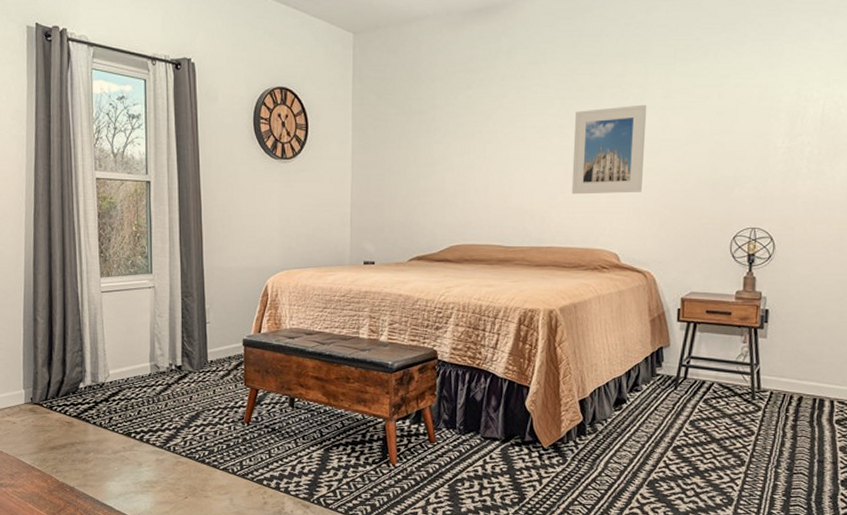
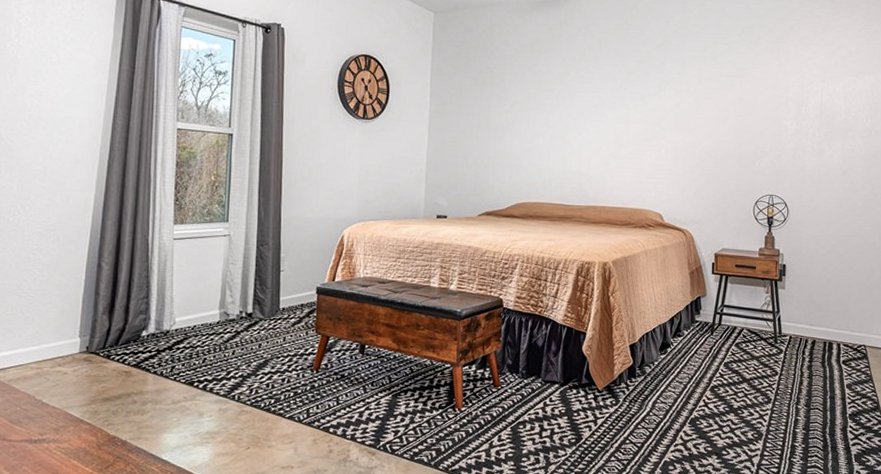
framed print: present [571,104,647,195] -> none [622,88,684,162]

